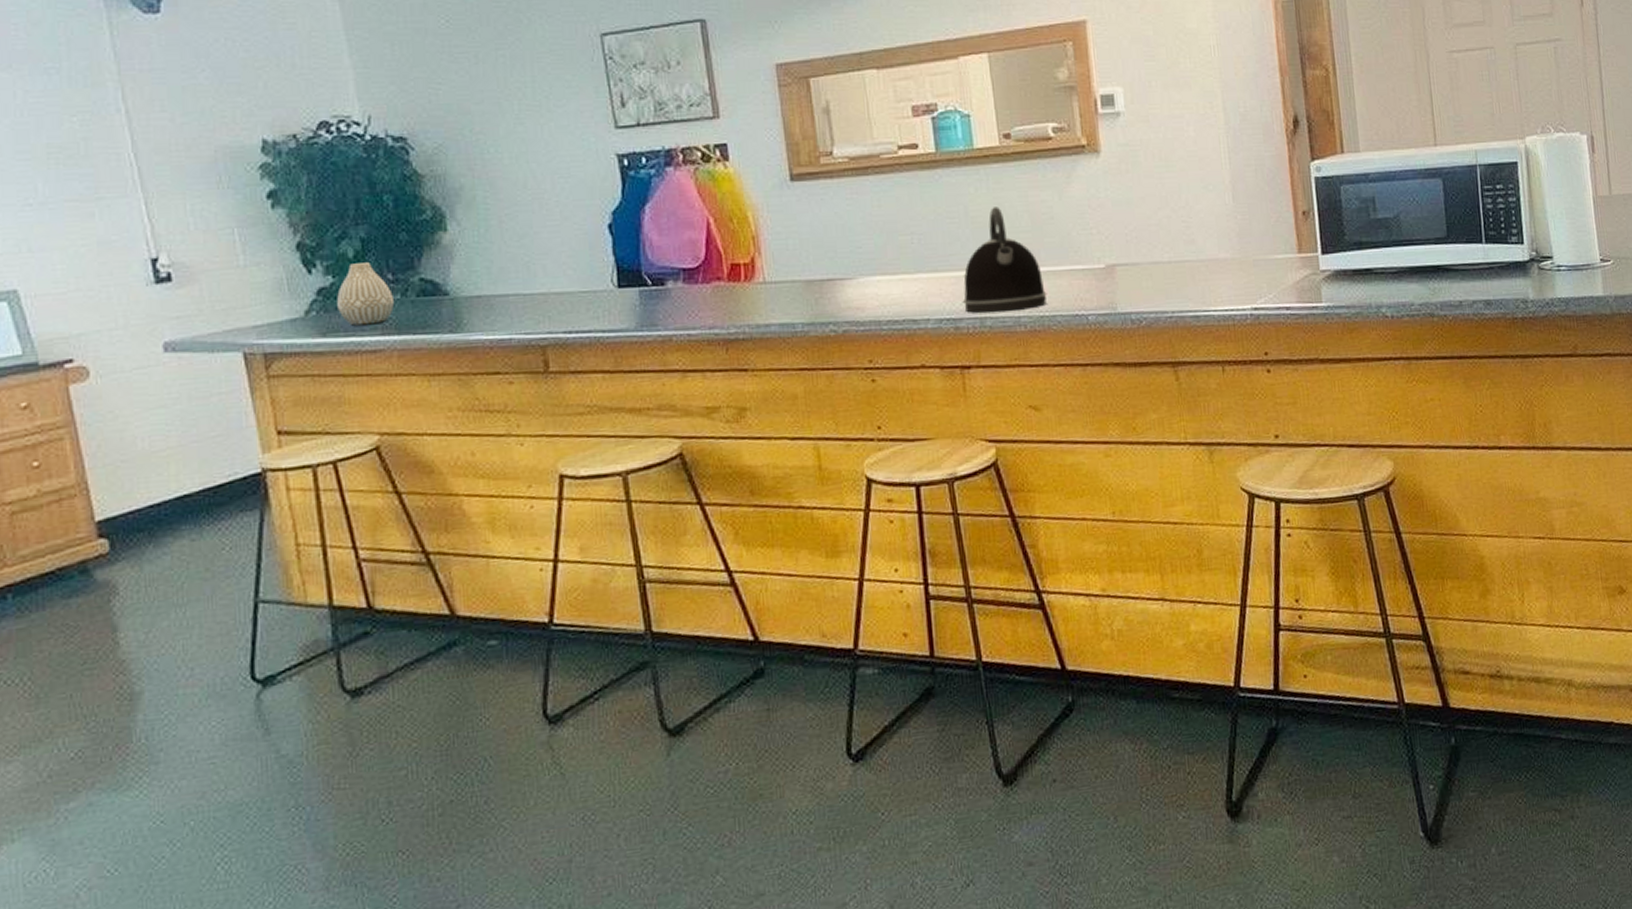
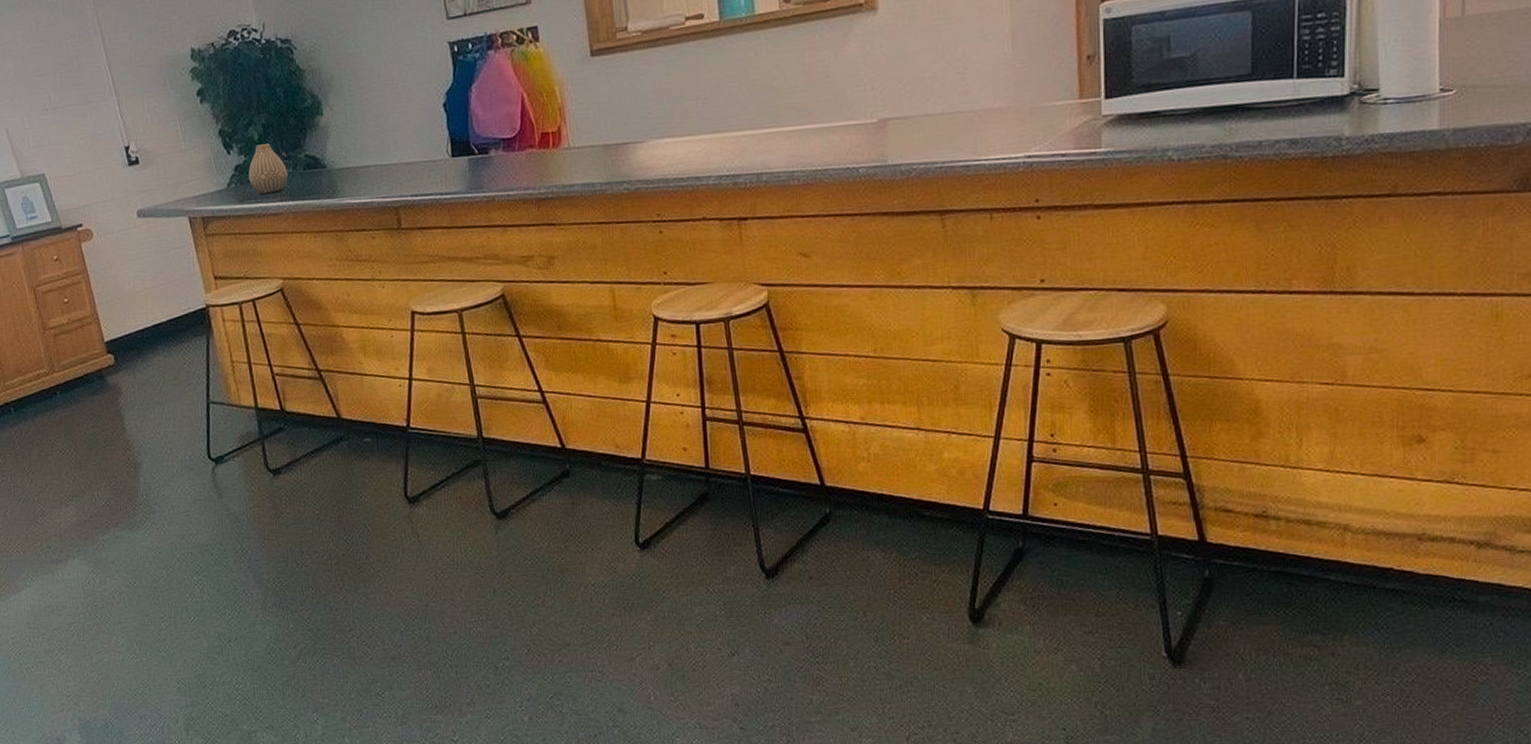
kettle: present [963,207,1047,313] -> none [742,69,820,169]

